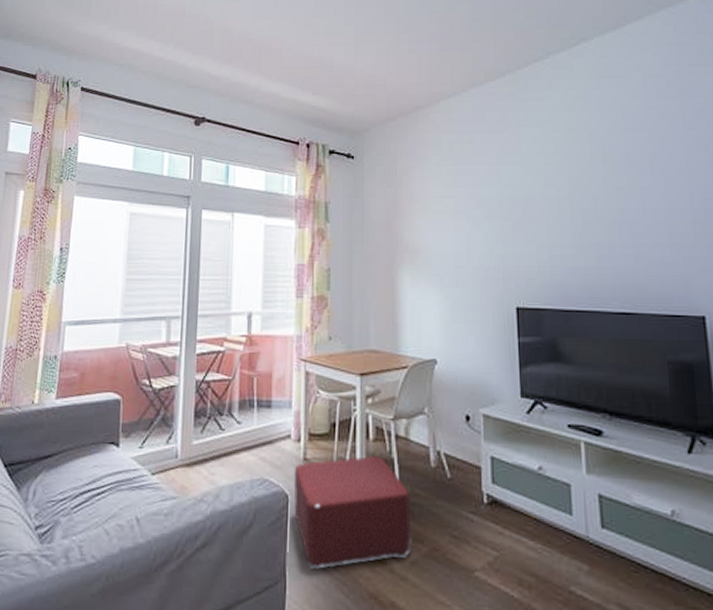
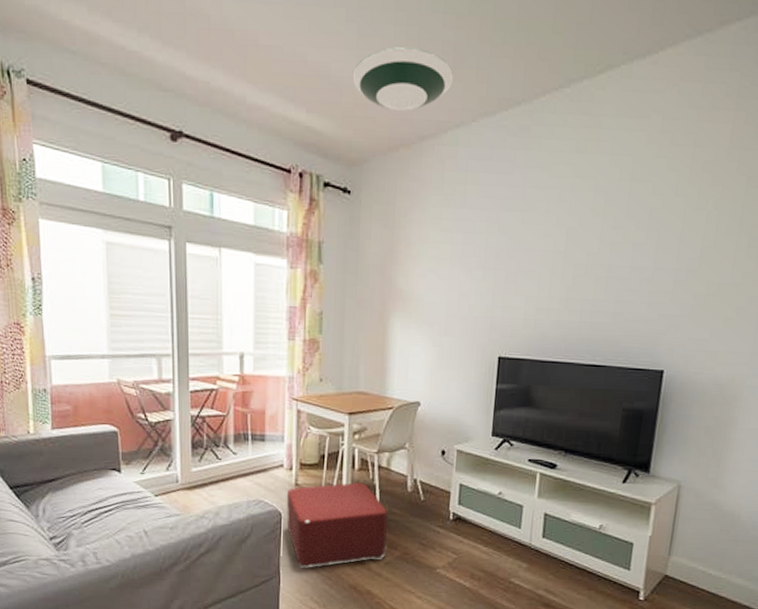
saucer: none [352,40,441,89] -> present [352,47,453,112]

